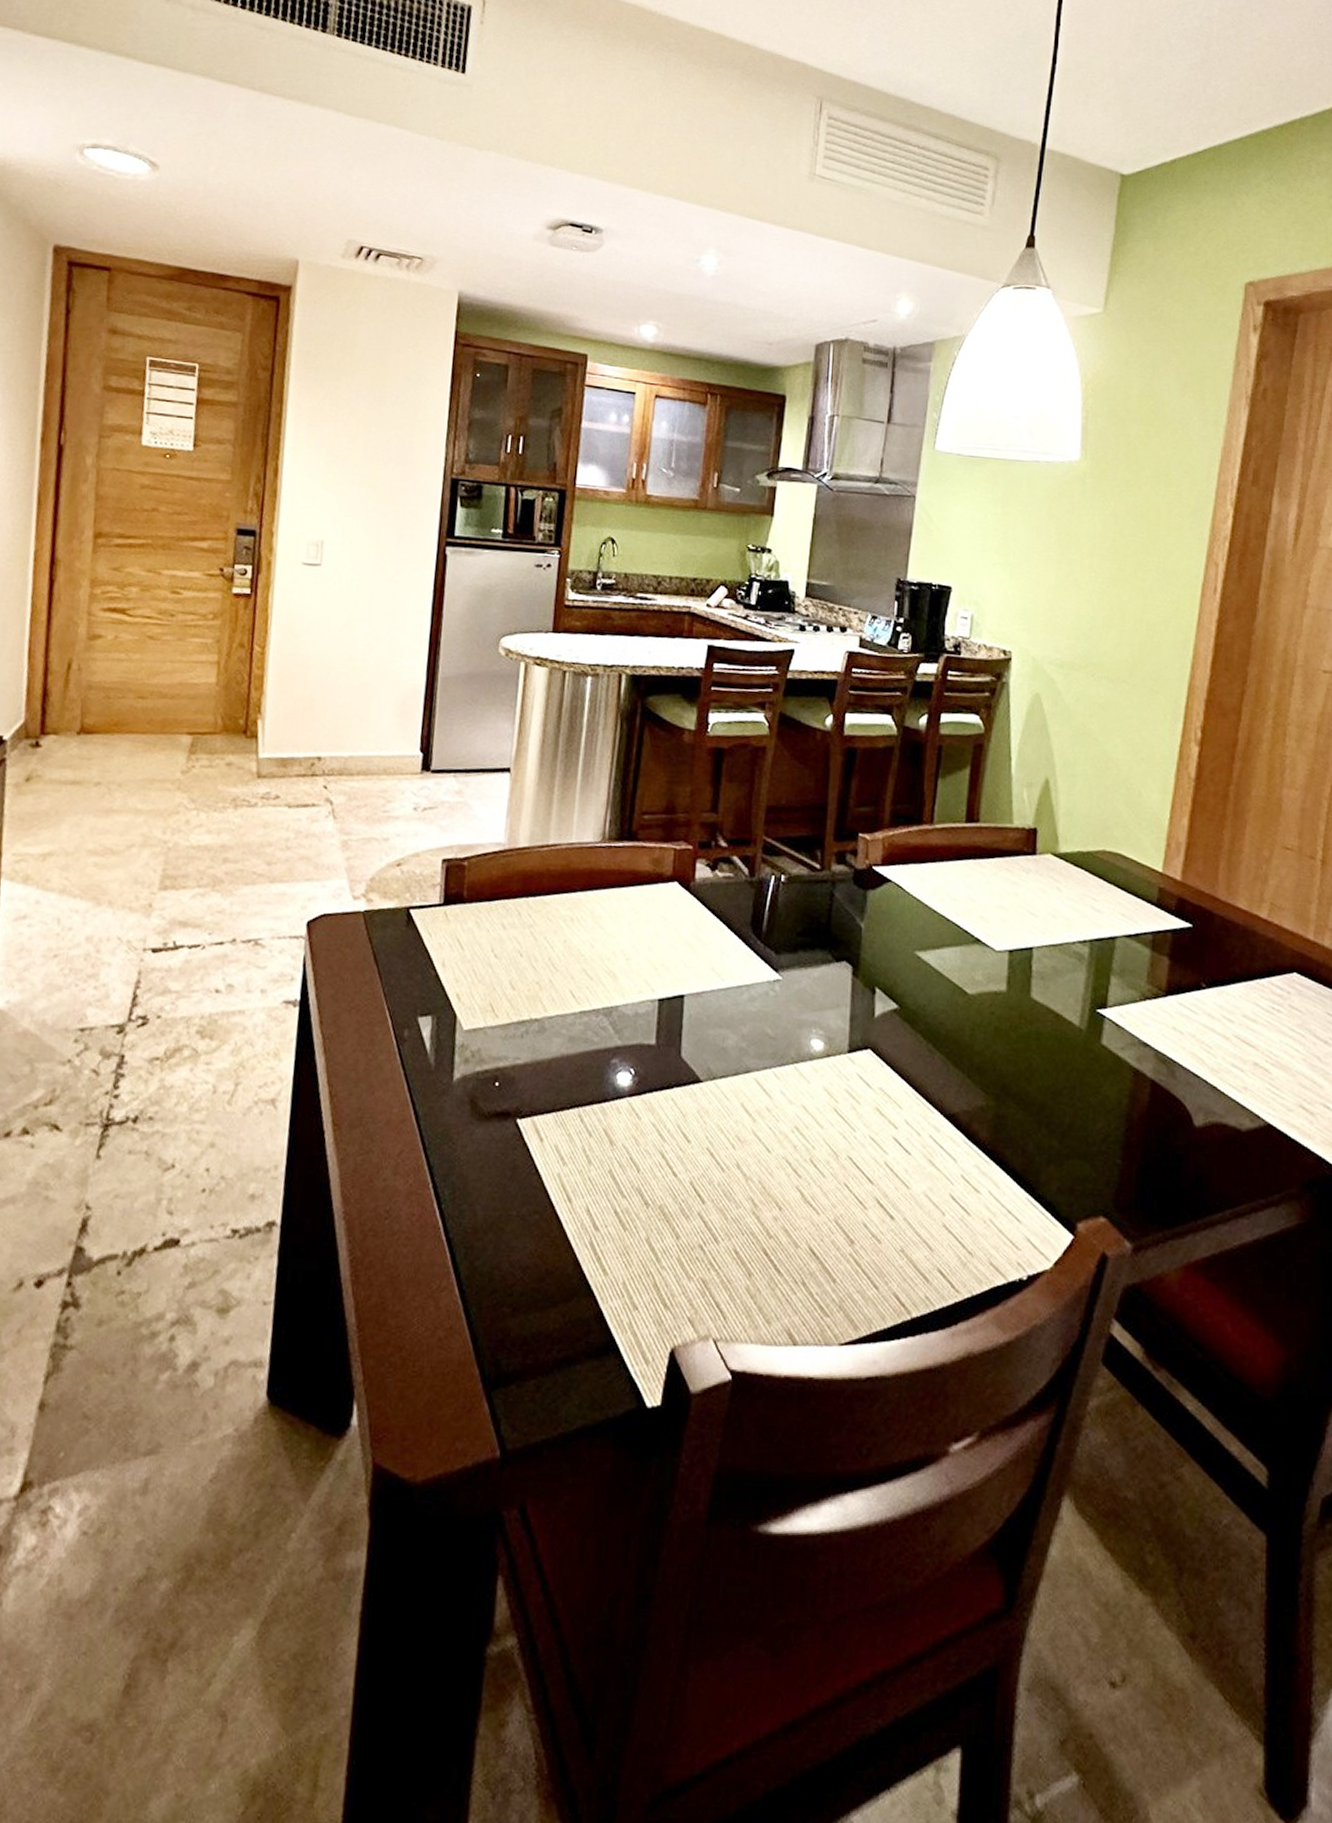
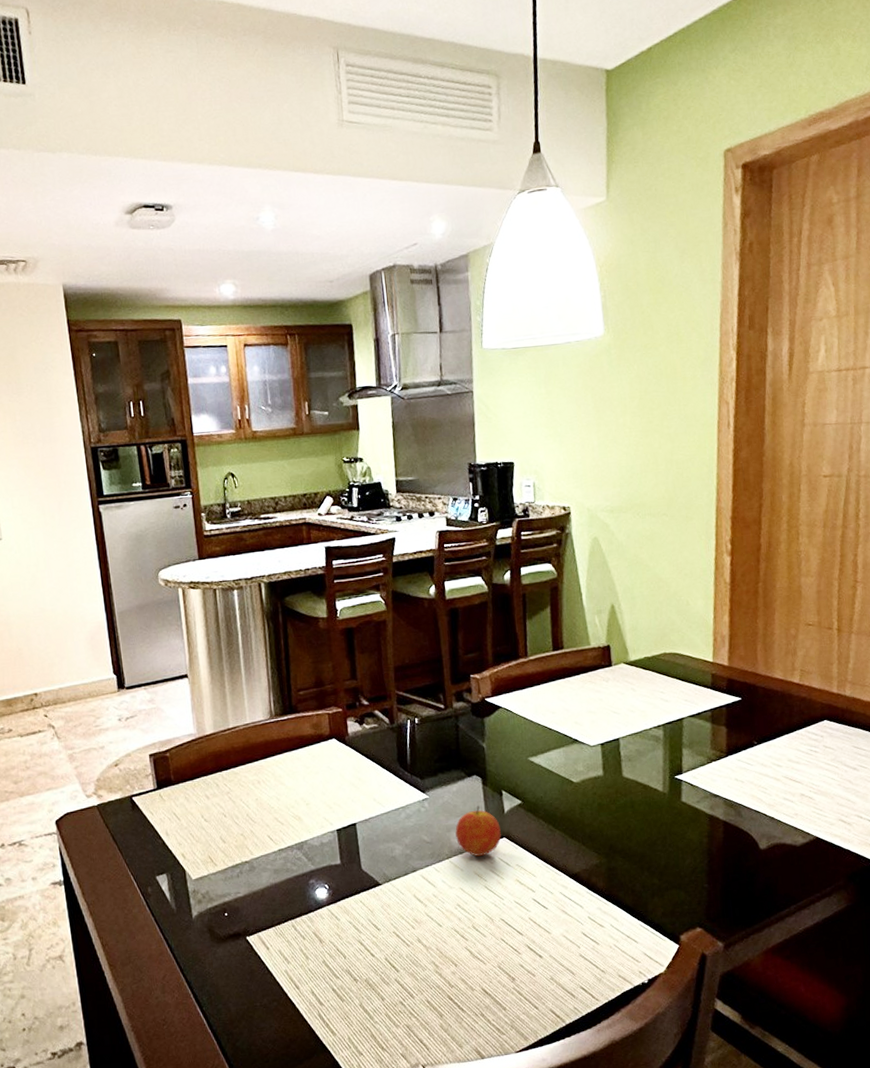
fruit: none [807,1002,866,1069] -> present [455,806,501,857]

